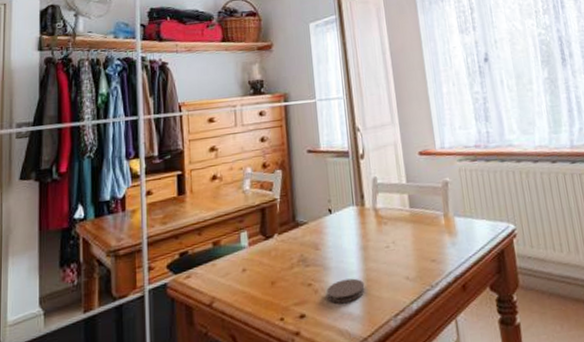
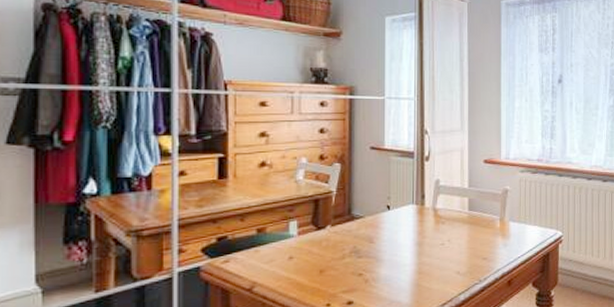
coaster: present [326,278,365,304] -> none [377,270,416,292]

